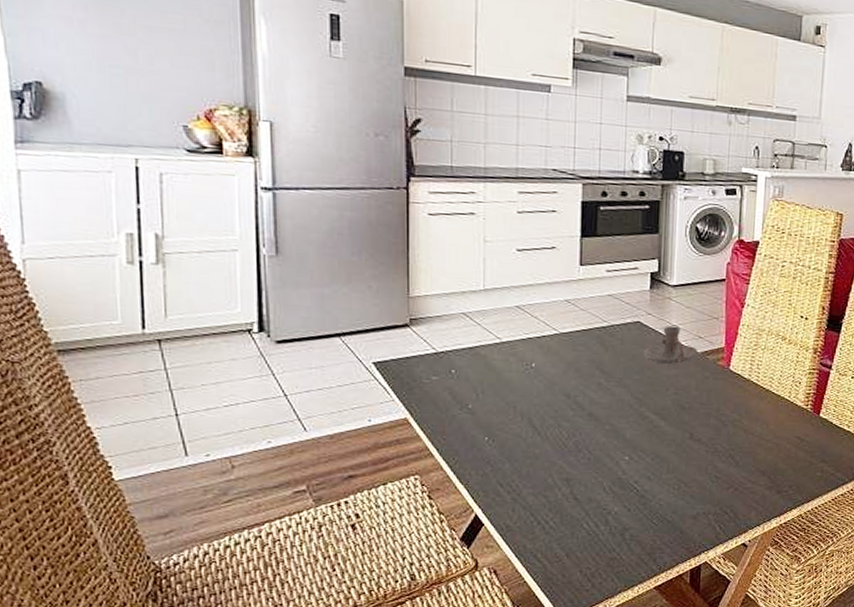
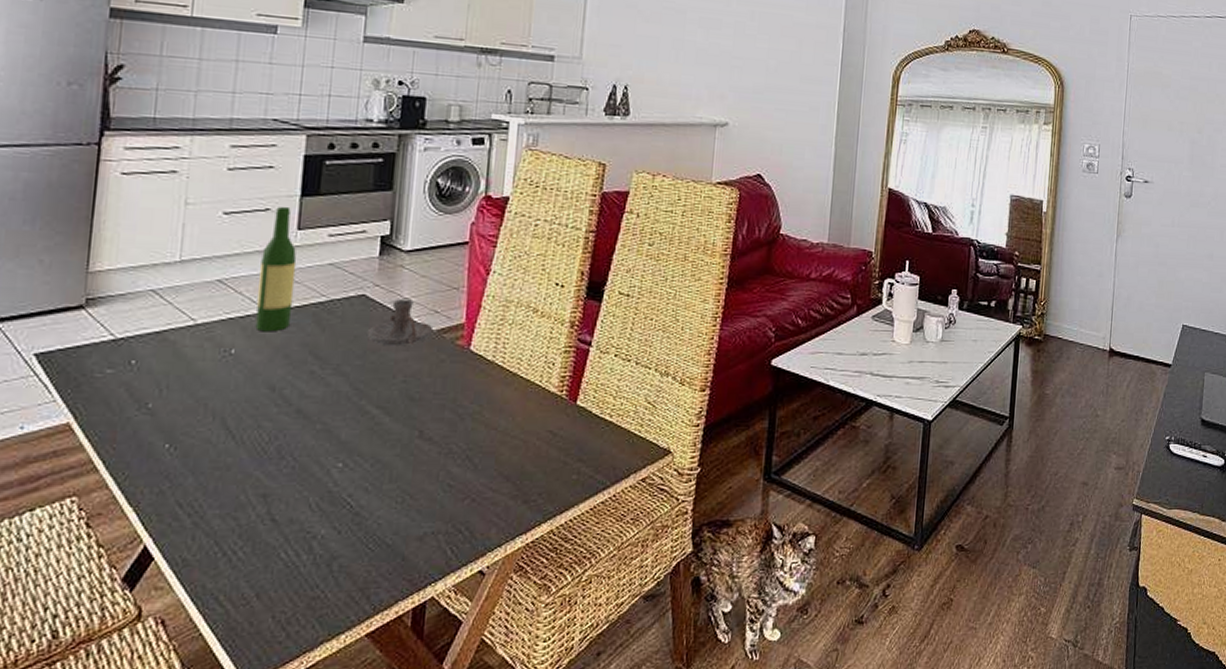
wine bottle: none [550,246,581,350] -> present [255,207,297,332]

